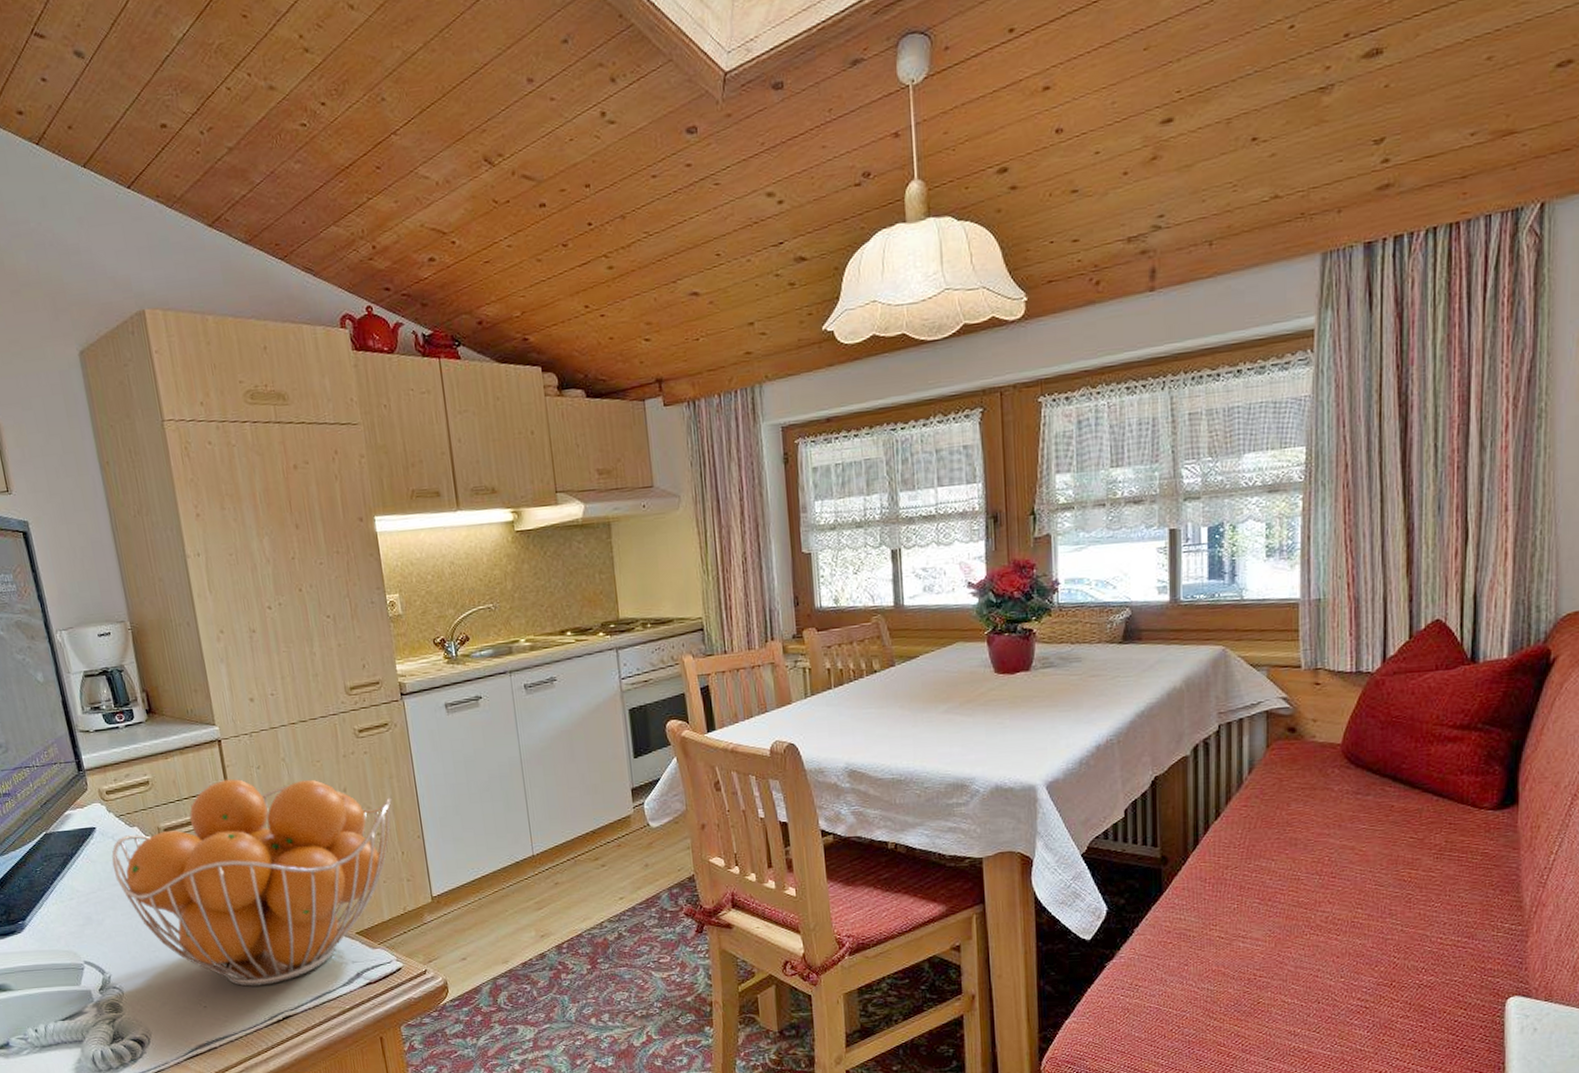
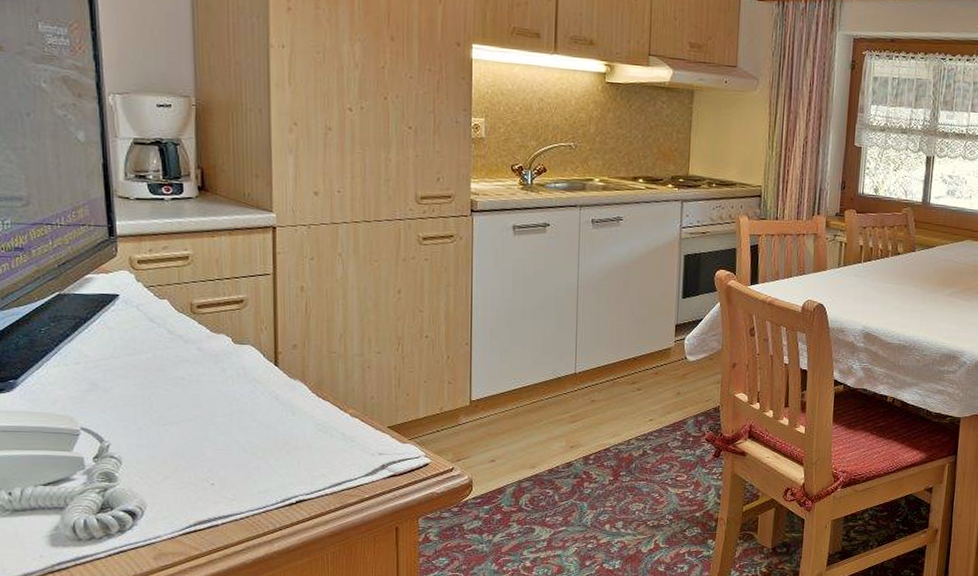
fruit basket: present [112,779,392,987] -> none [132,265,445,469]

